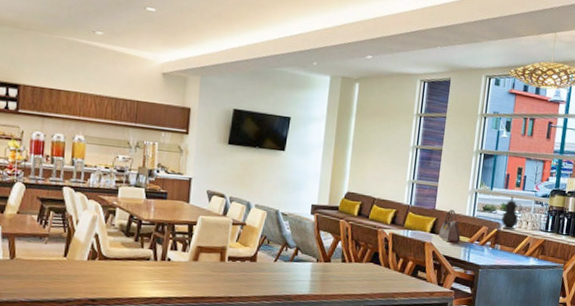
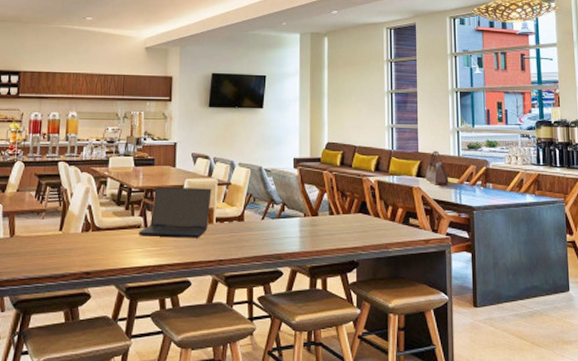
laptop: none [147,220,226,275] -> present [138,186,212,238]
coffeepot: present [501,196,523,230] -> none [488,132,509,166]

